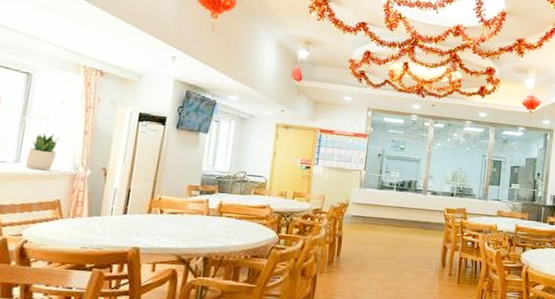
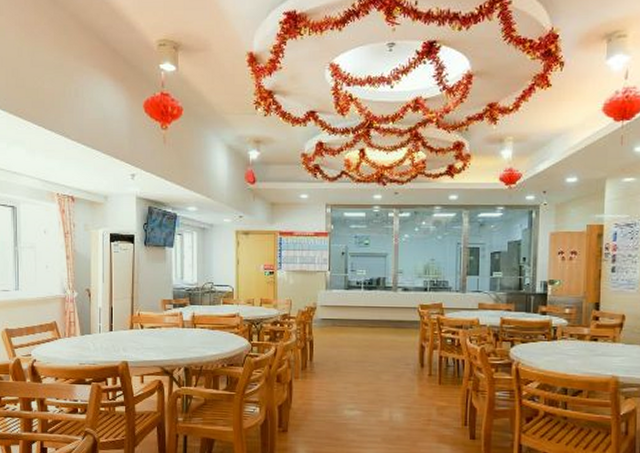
planter: present [25,133,60,171] -> none [23,260,47,296]

